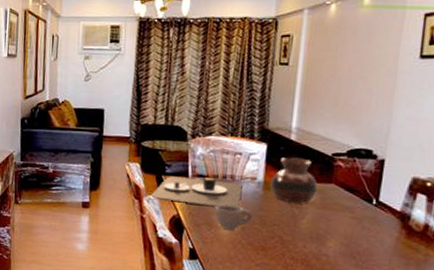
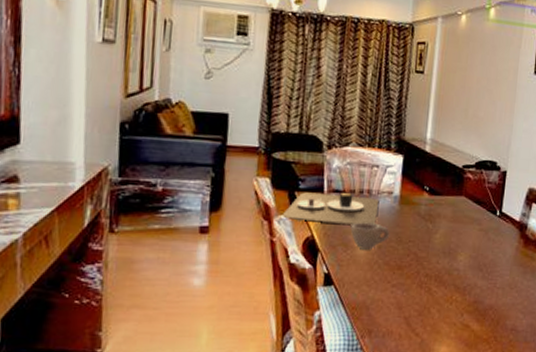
vase: present [270,157,318,203] -> none [406,169,450,217]

